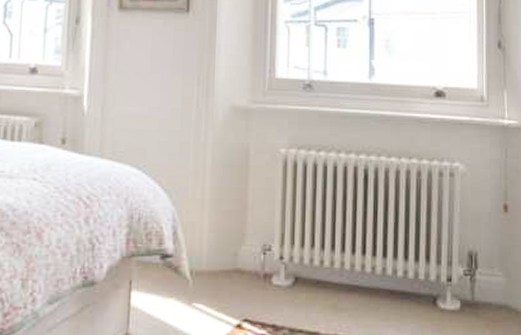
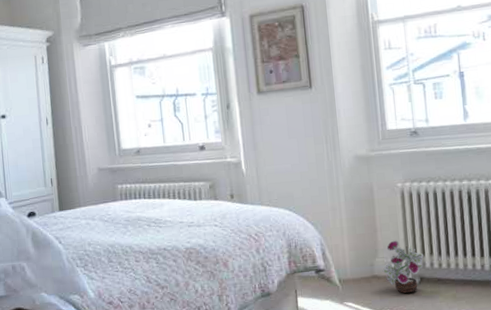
decorative plant: none [248,223,302,297] -> present [382,240,424,293]

